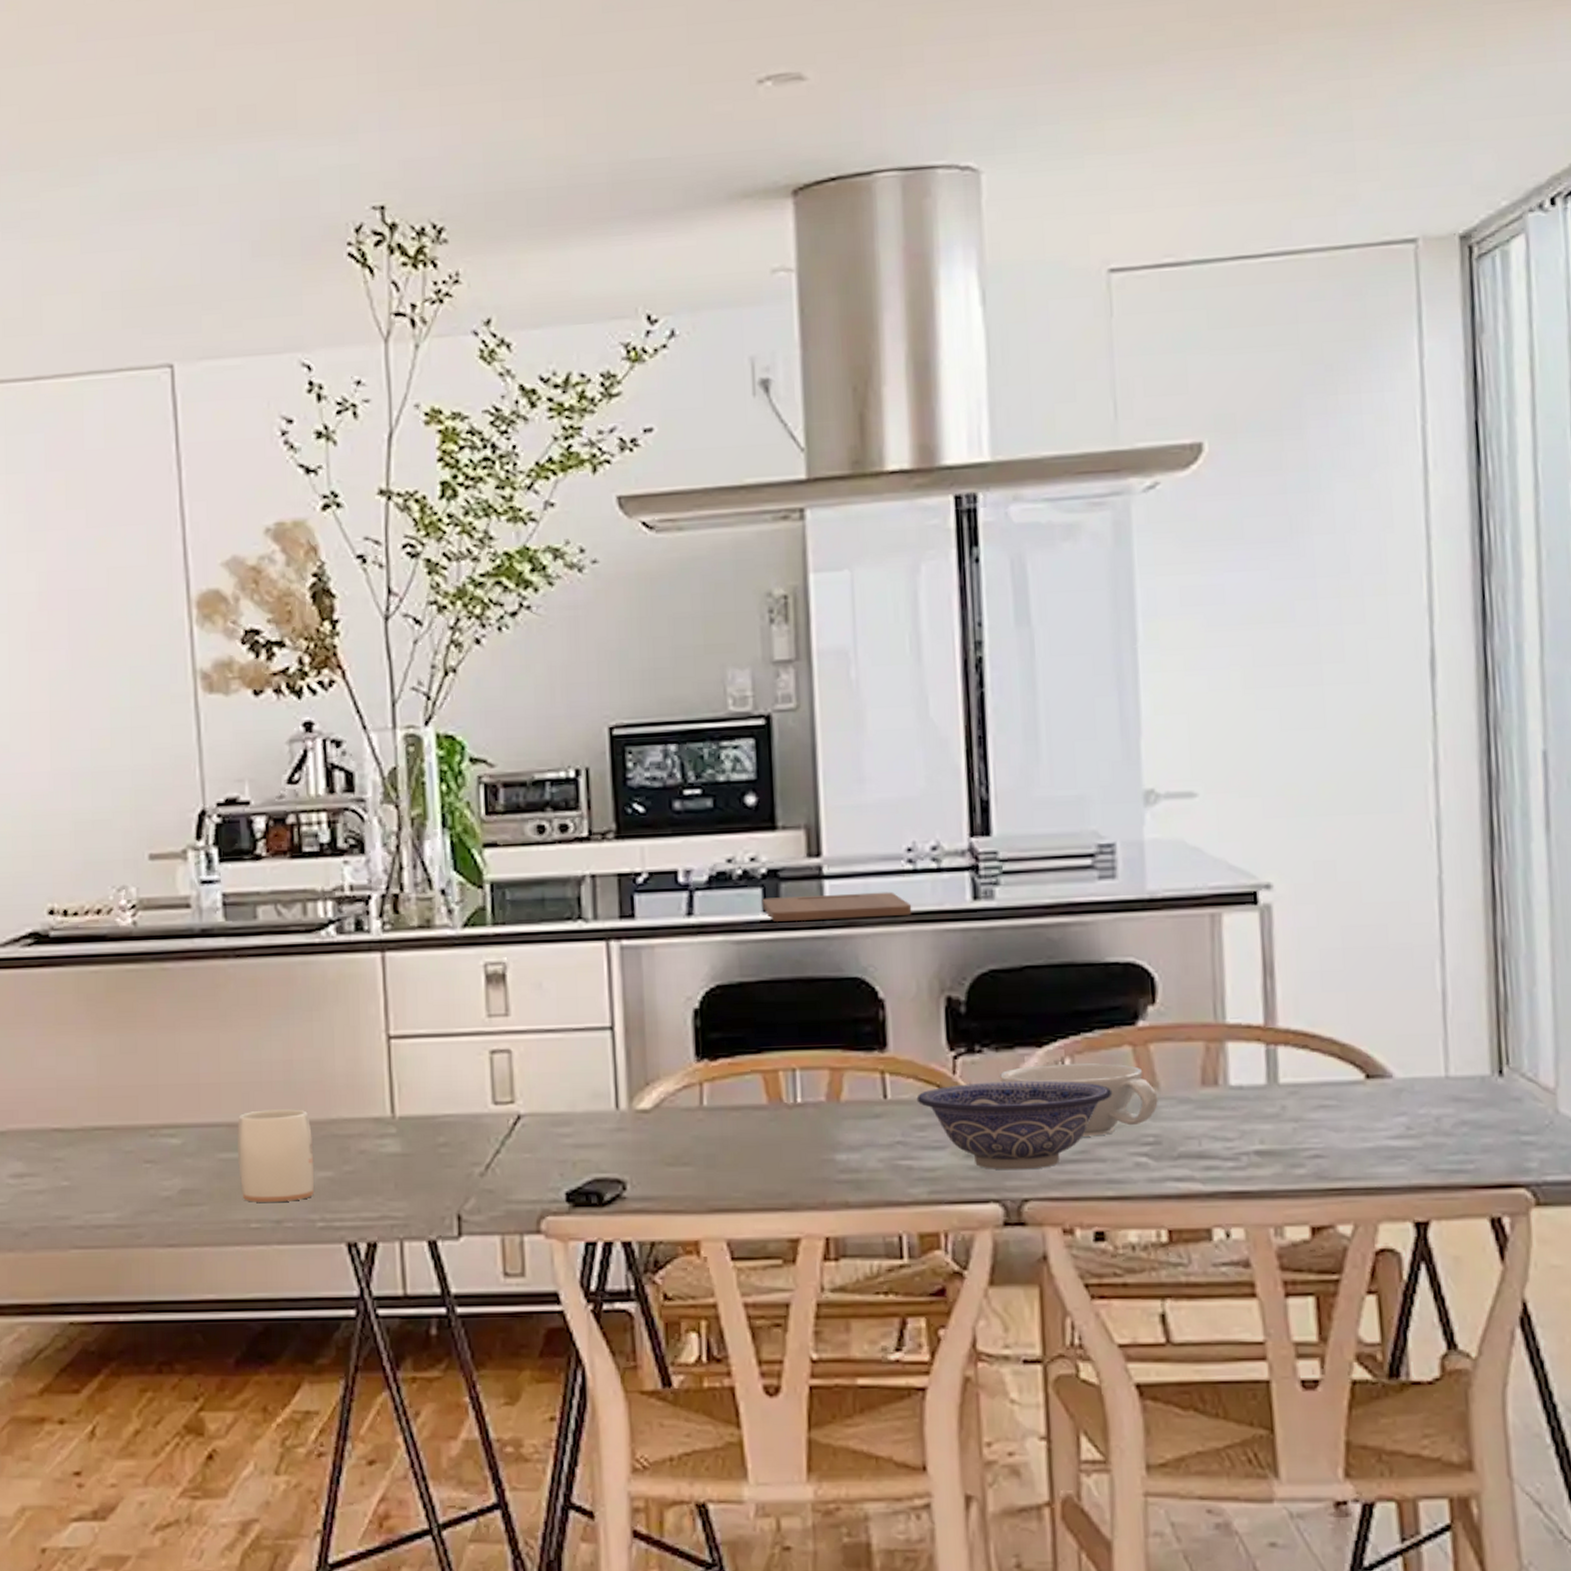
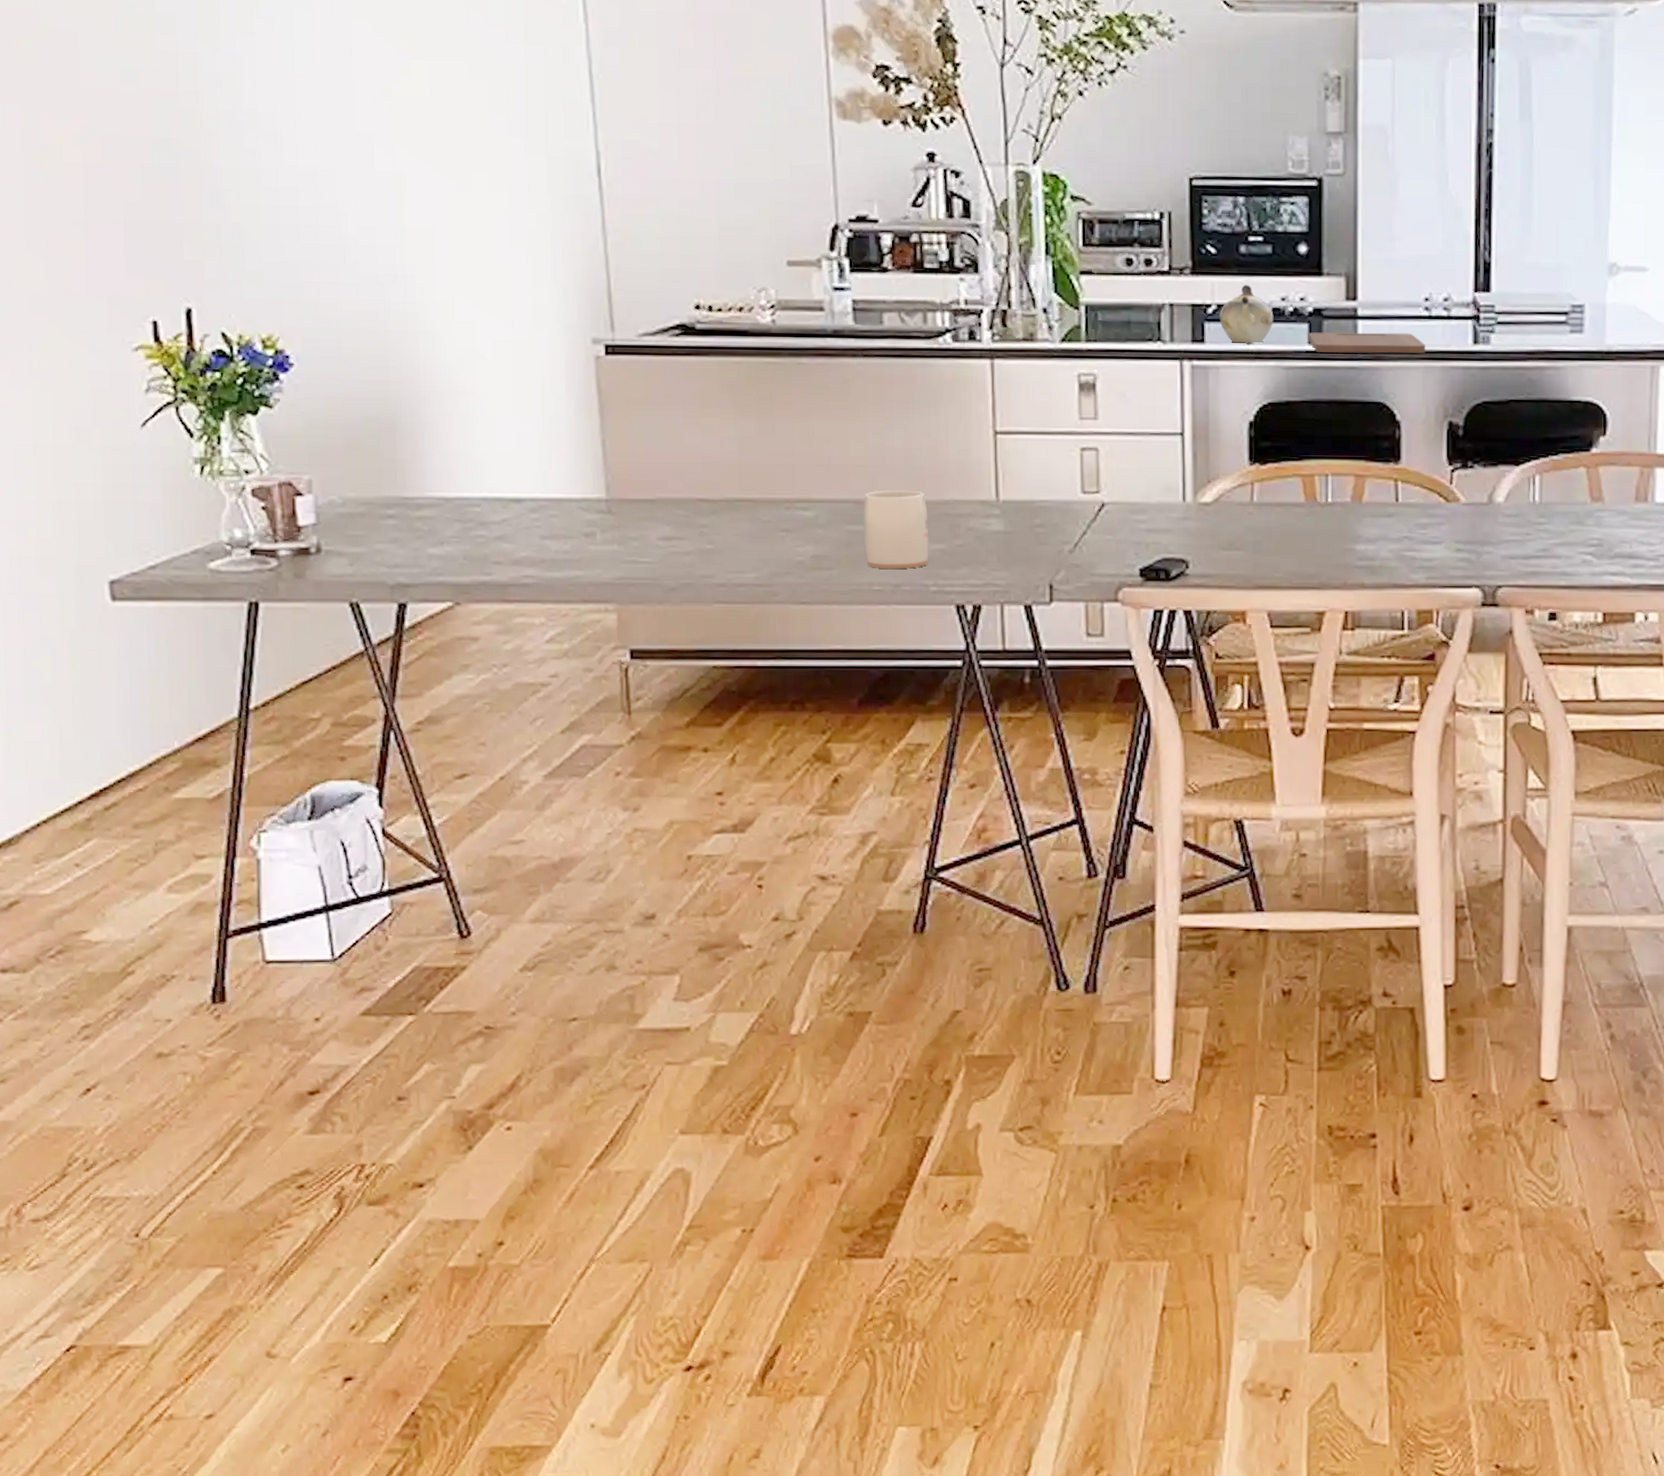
teapot: none [652,846,719,916] -> present [1219,284,1274,343]
decorative bowl: present [916,1080,1113,1170] -> none [1421,491,1569,563]
cup: present [999,1063,1158,1137] -> none [1485,480,1603,538]

